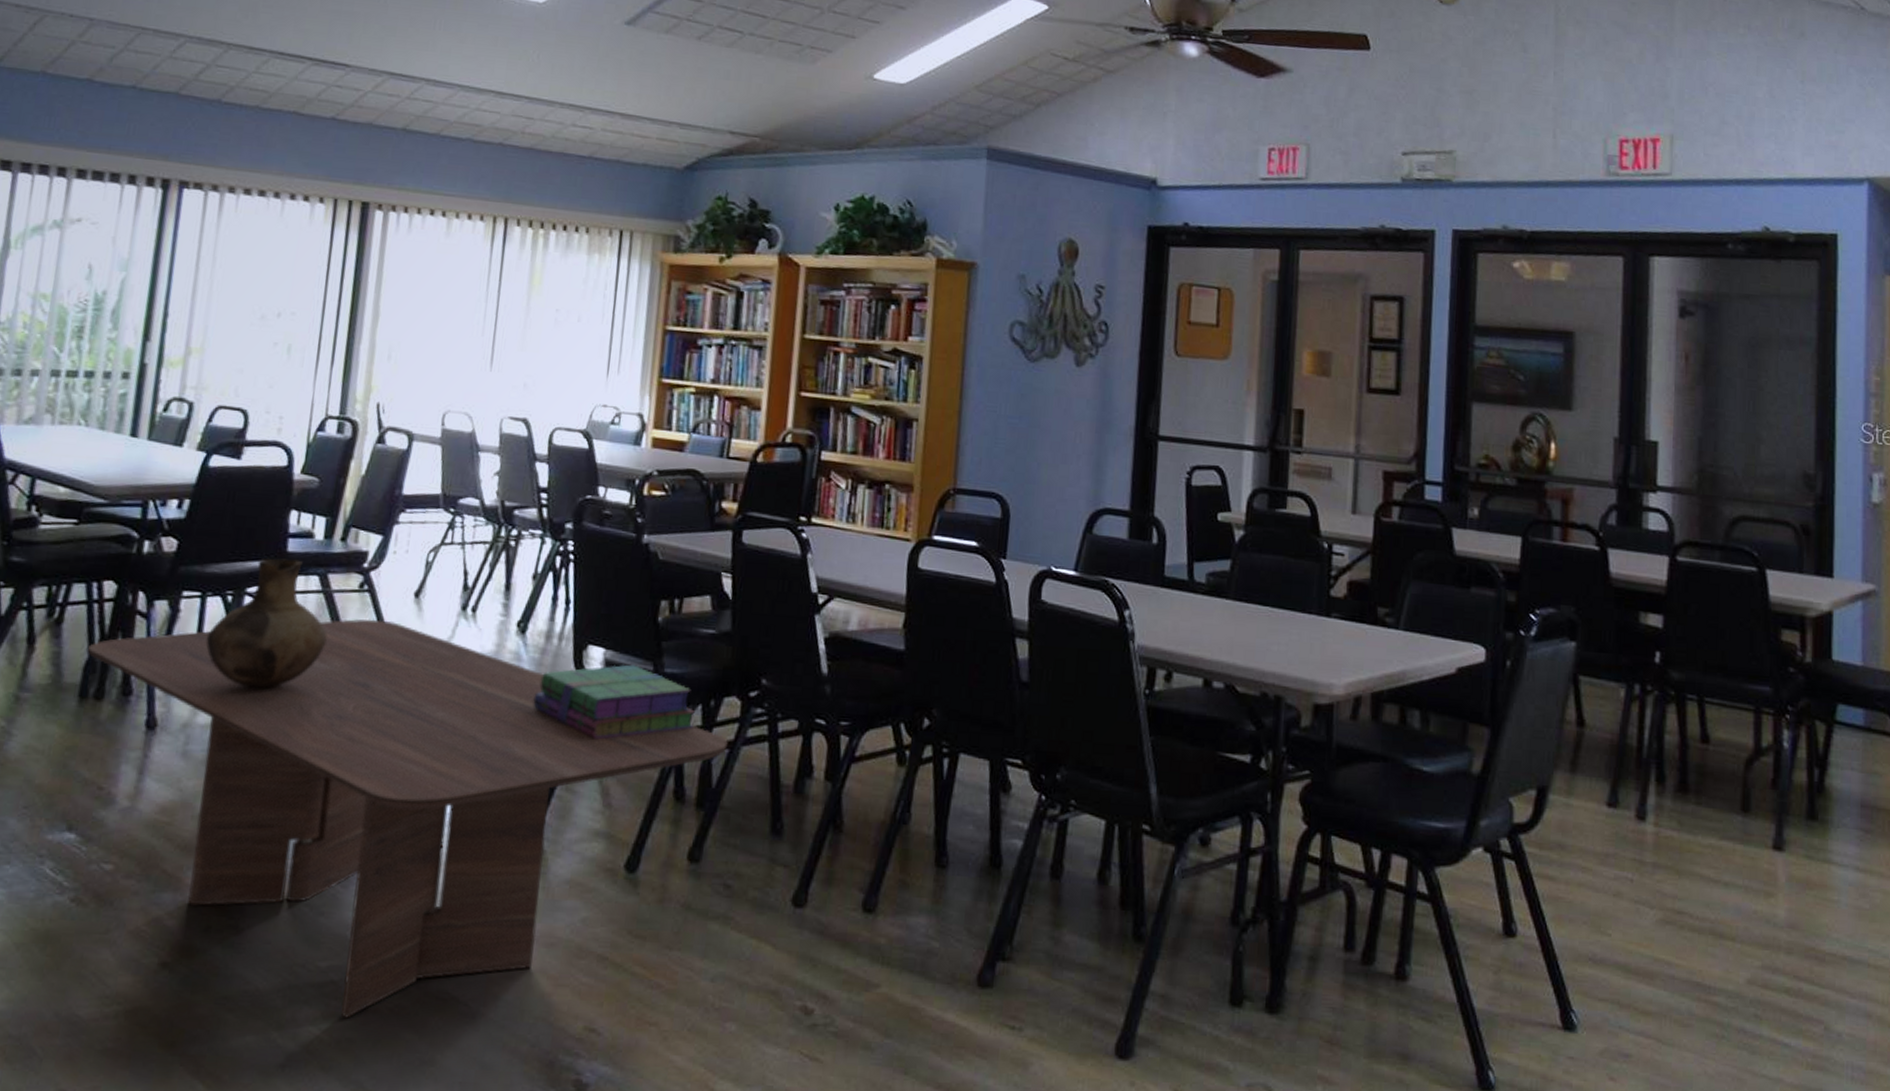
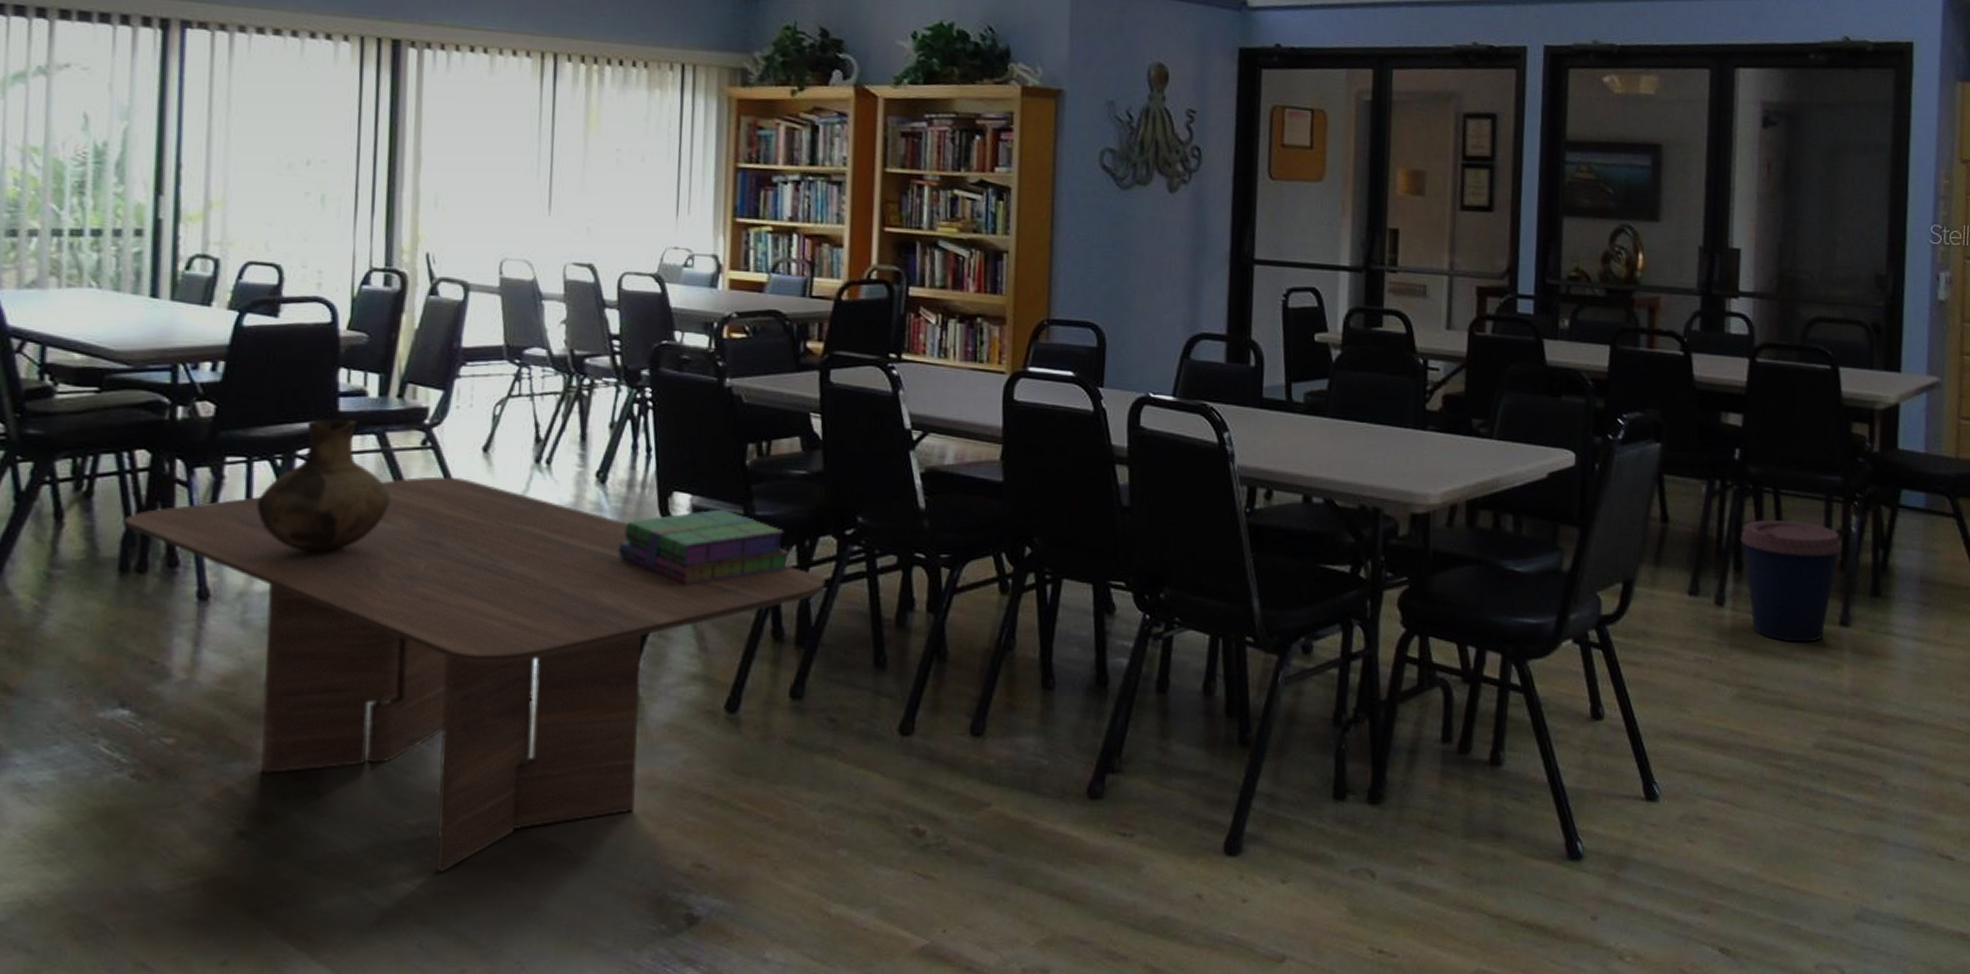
coffee cup: none [1663,729,1774,866] -> present [1741,519,1842,642]

